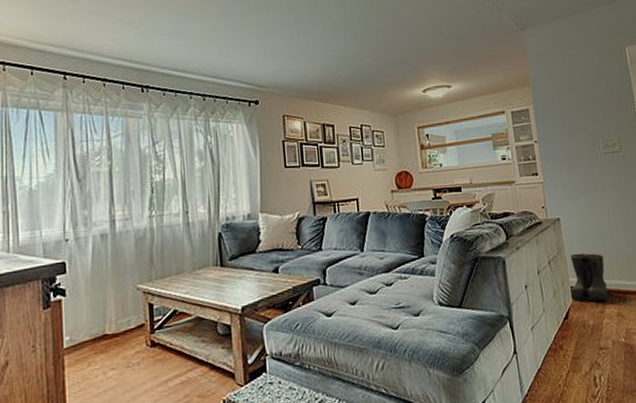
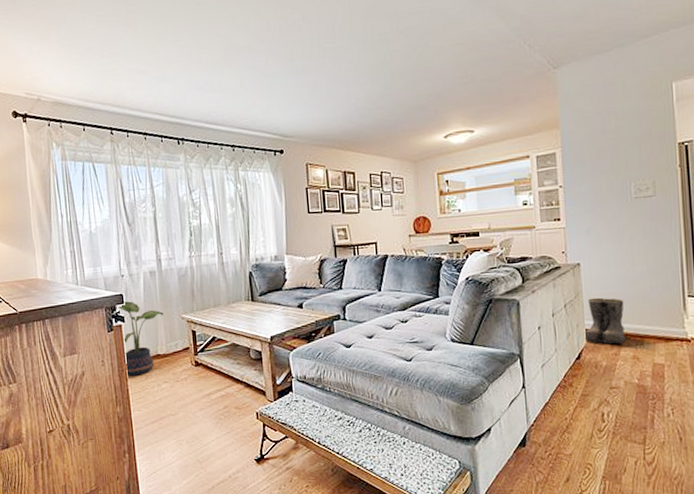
potted plant: none [57,269,114,364] -> present [117,300,163,376]

